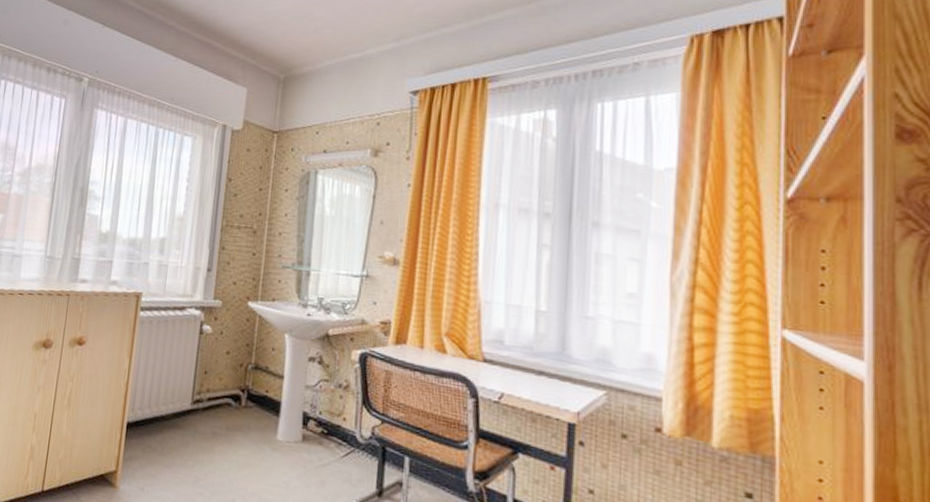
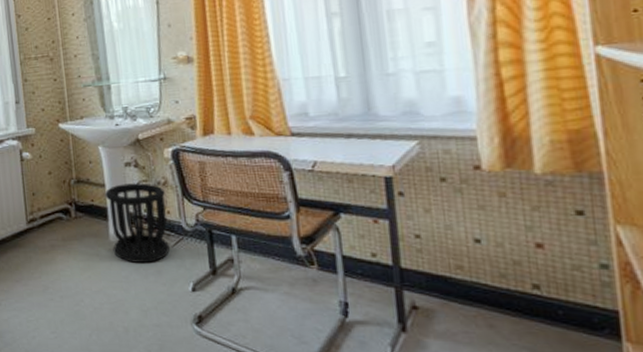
wastebasket: none [278,379,345,471] -> present [104,183,170,263]

